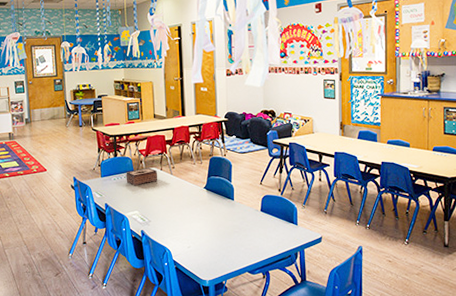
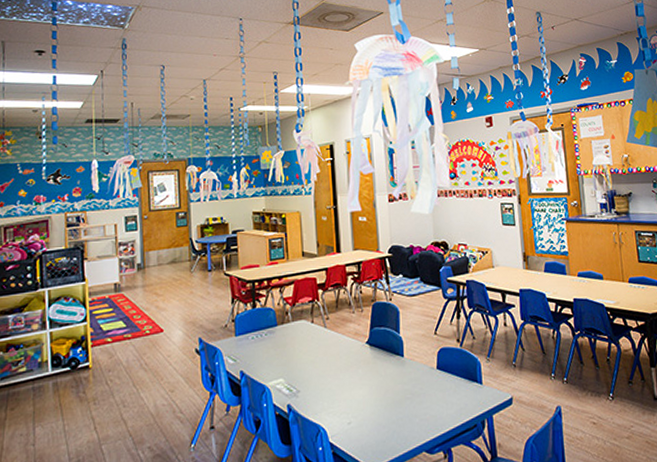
tissue box: present [126,167,158,186] -> none [267,320,309,346]

